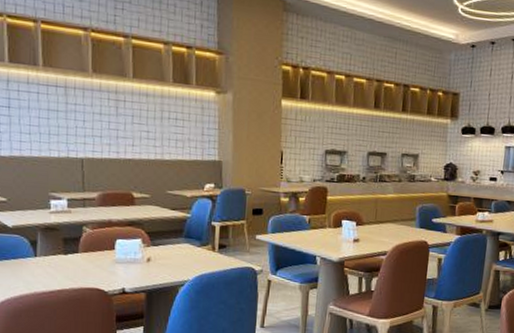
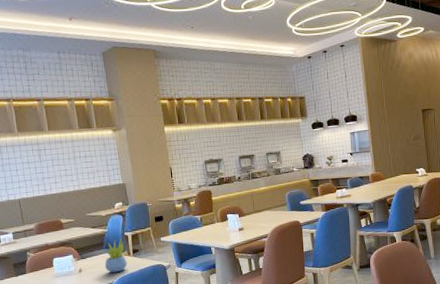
succulent plant: none [180,228,210,269] -> present [103,238,127,273]

